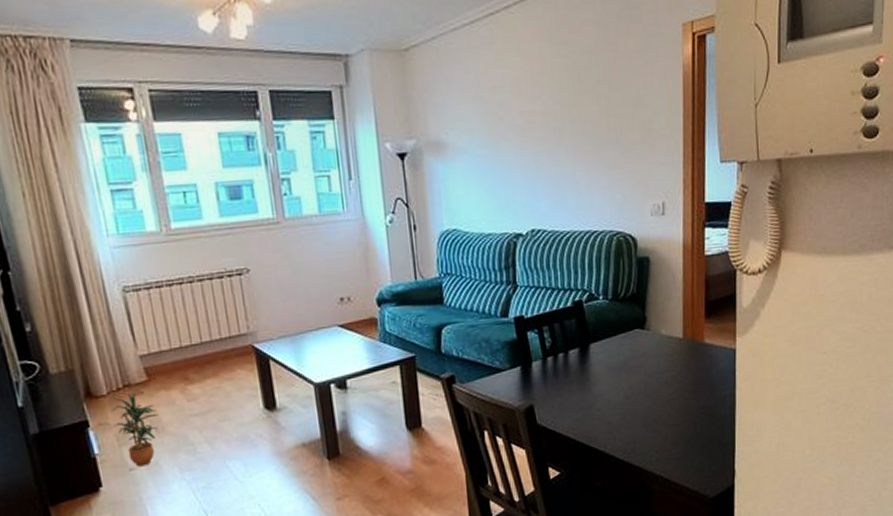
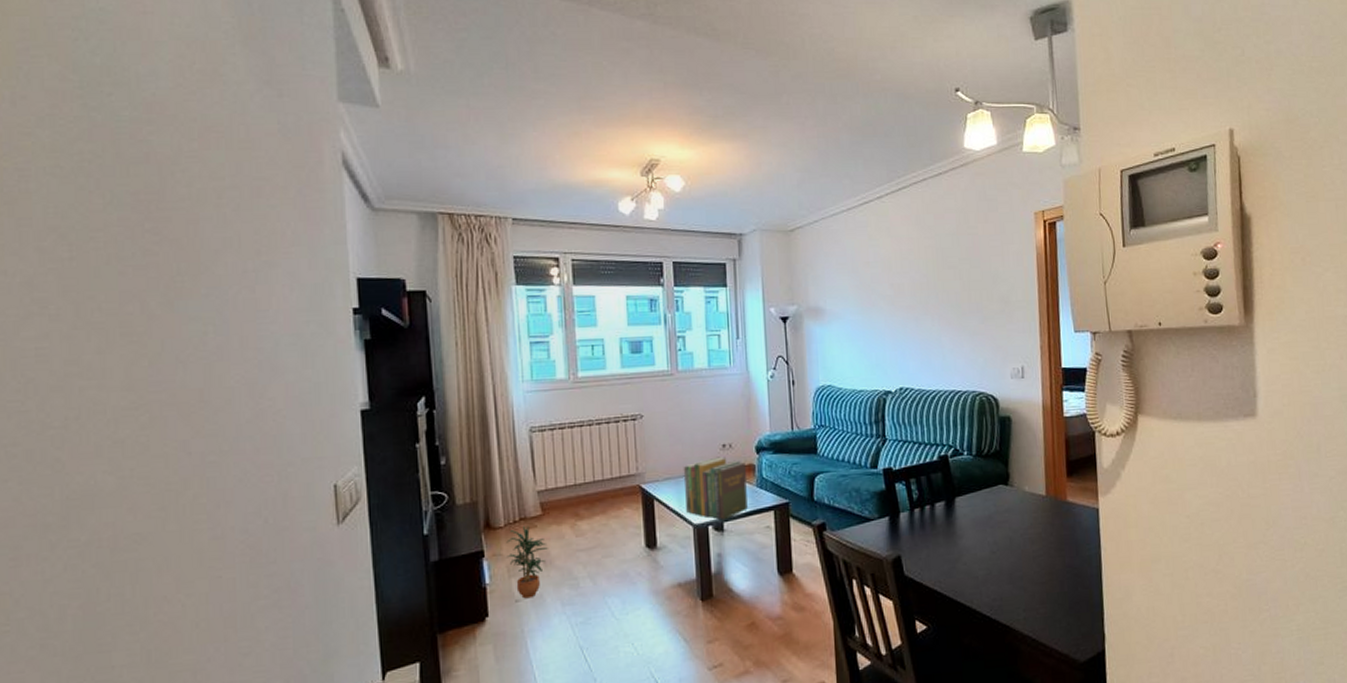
books: none [298,310,371,378] -> present [683,456,748,520]

